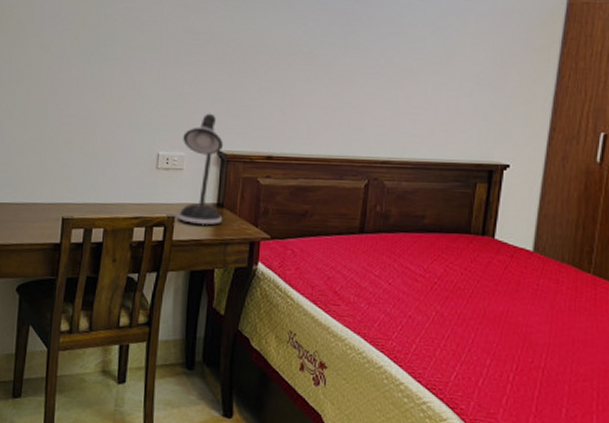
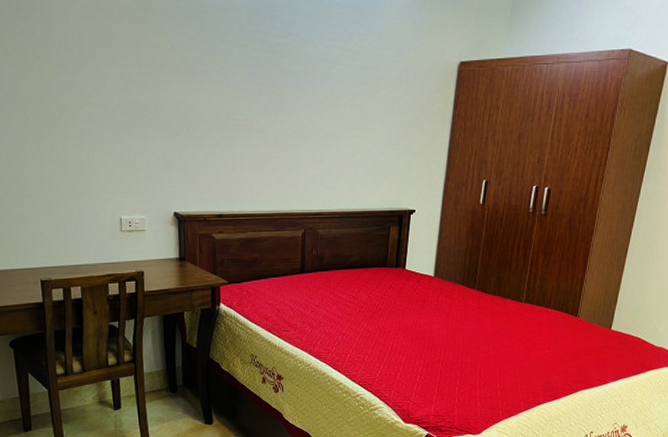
desk lamp: present [177,113,224,224] -> none [141,179,186,276]

